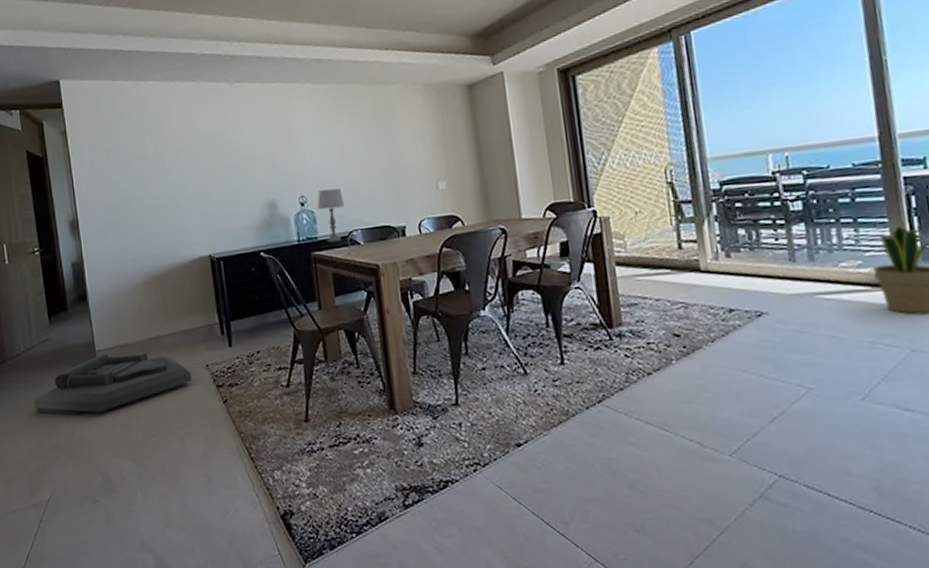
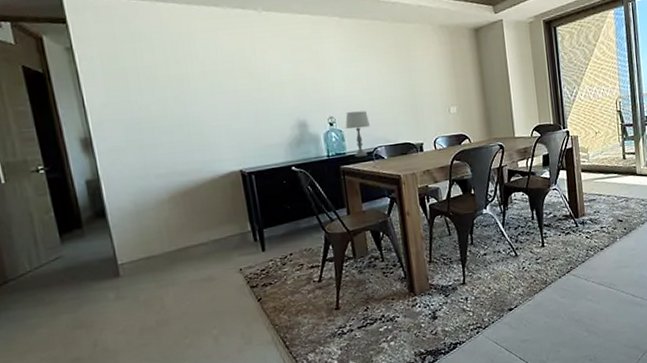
dog bed: present [33,352,192,416] -> none [45,262,225,330]

